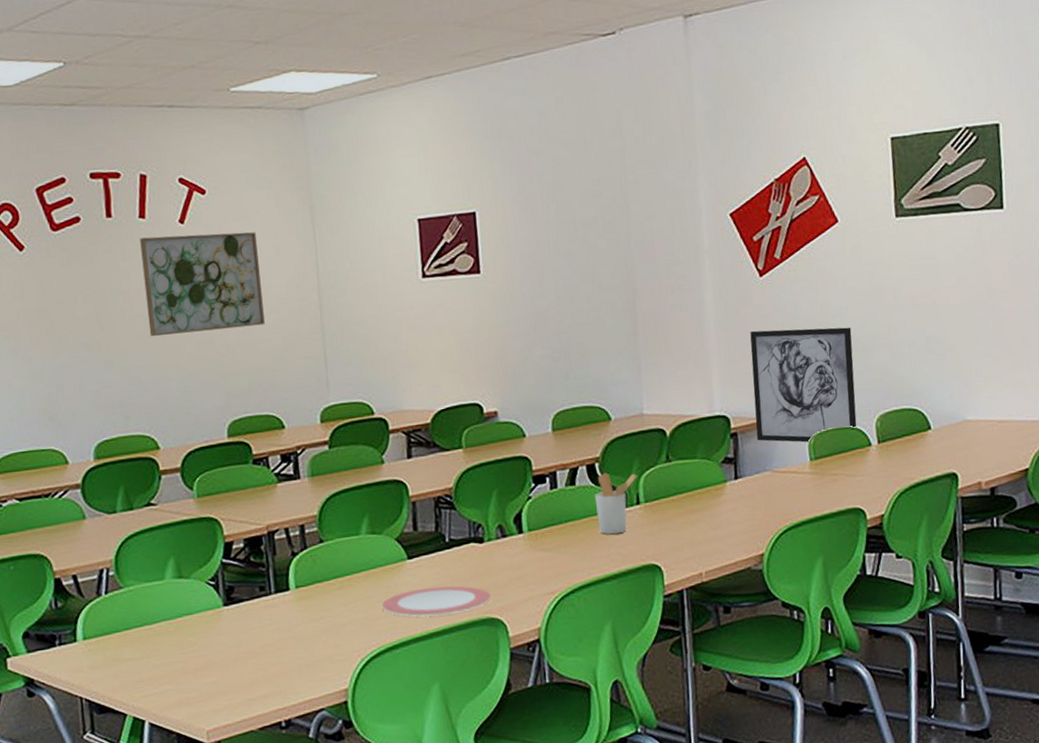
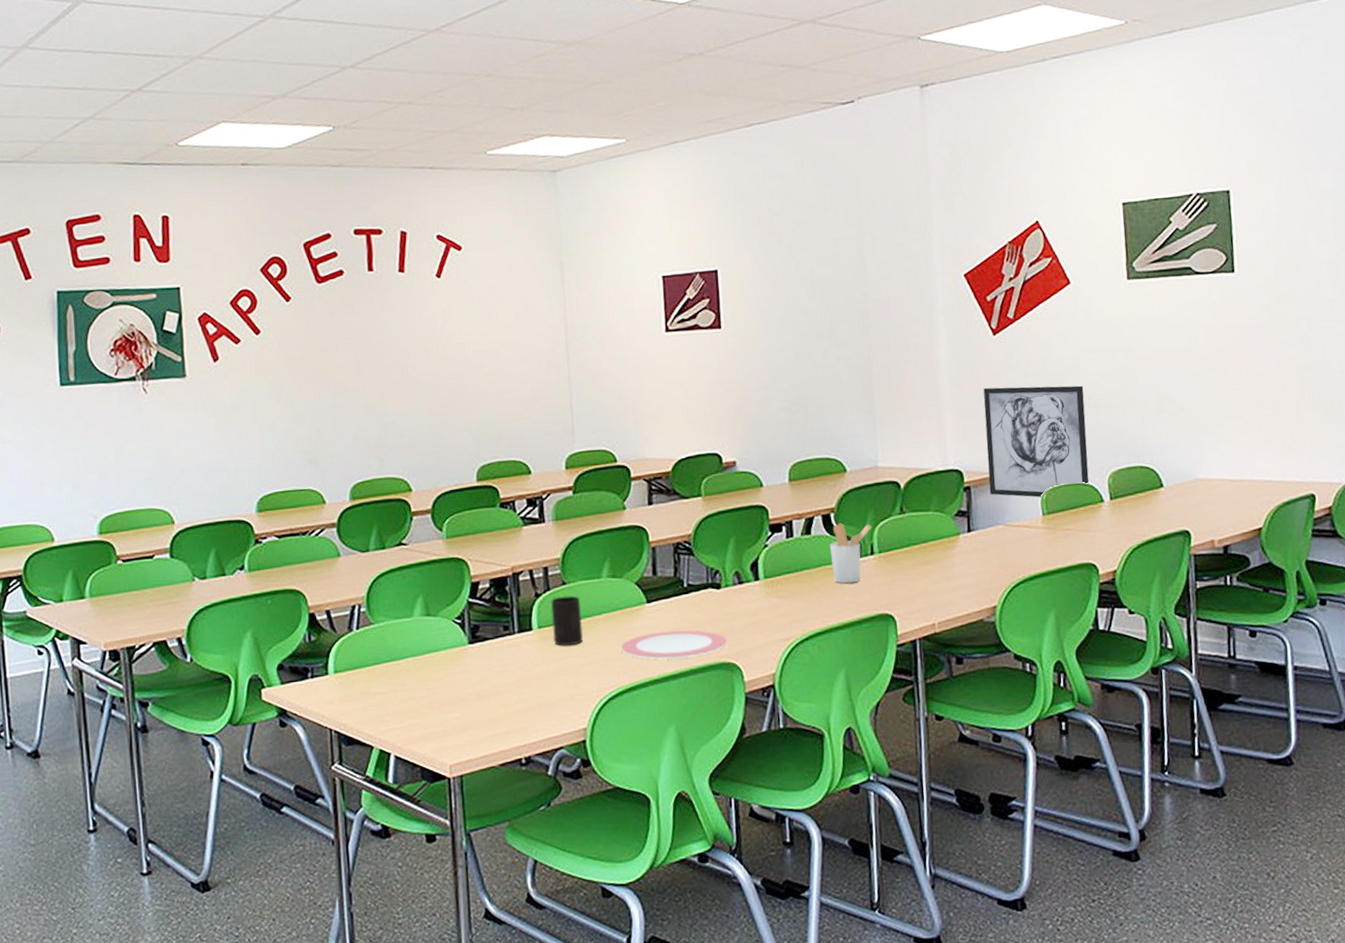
wall art: present [140,232,265,337] -> none [399,286,515,384]
cup: none [308,553,343,606] -> present [550,595,584,646]

